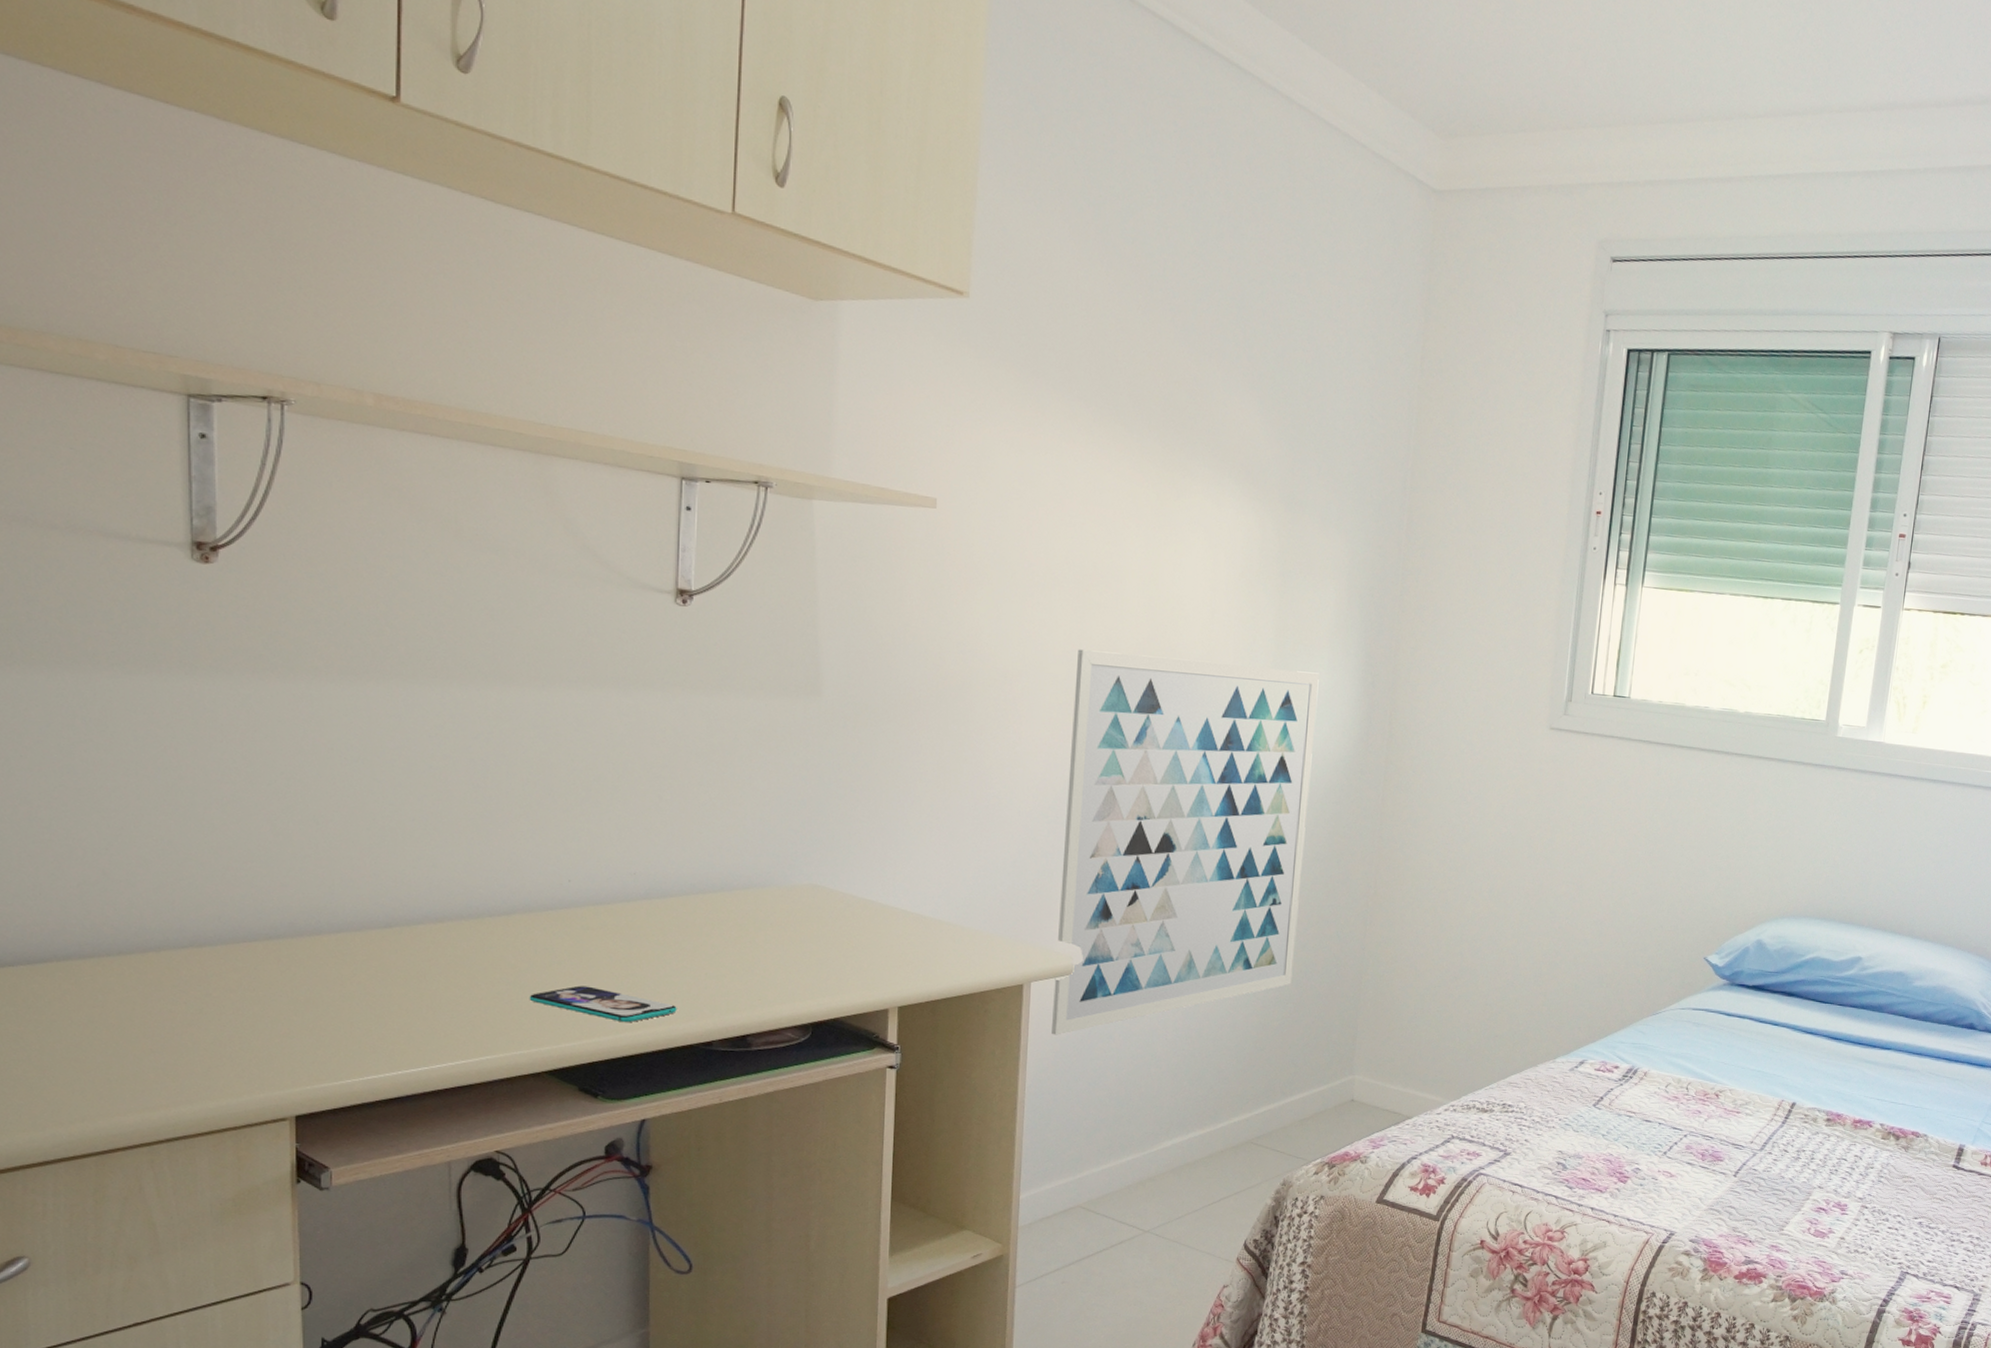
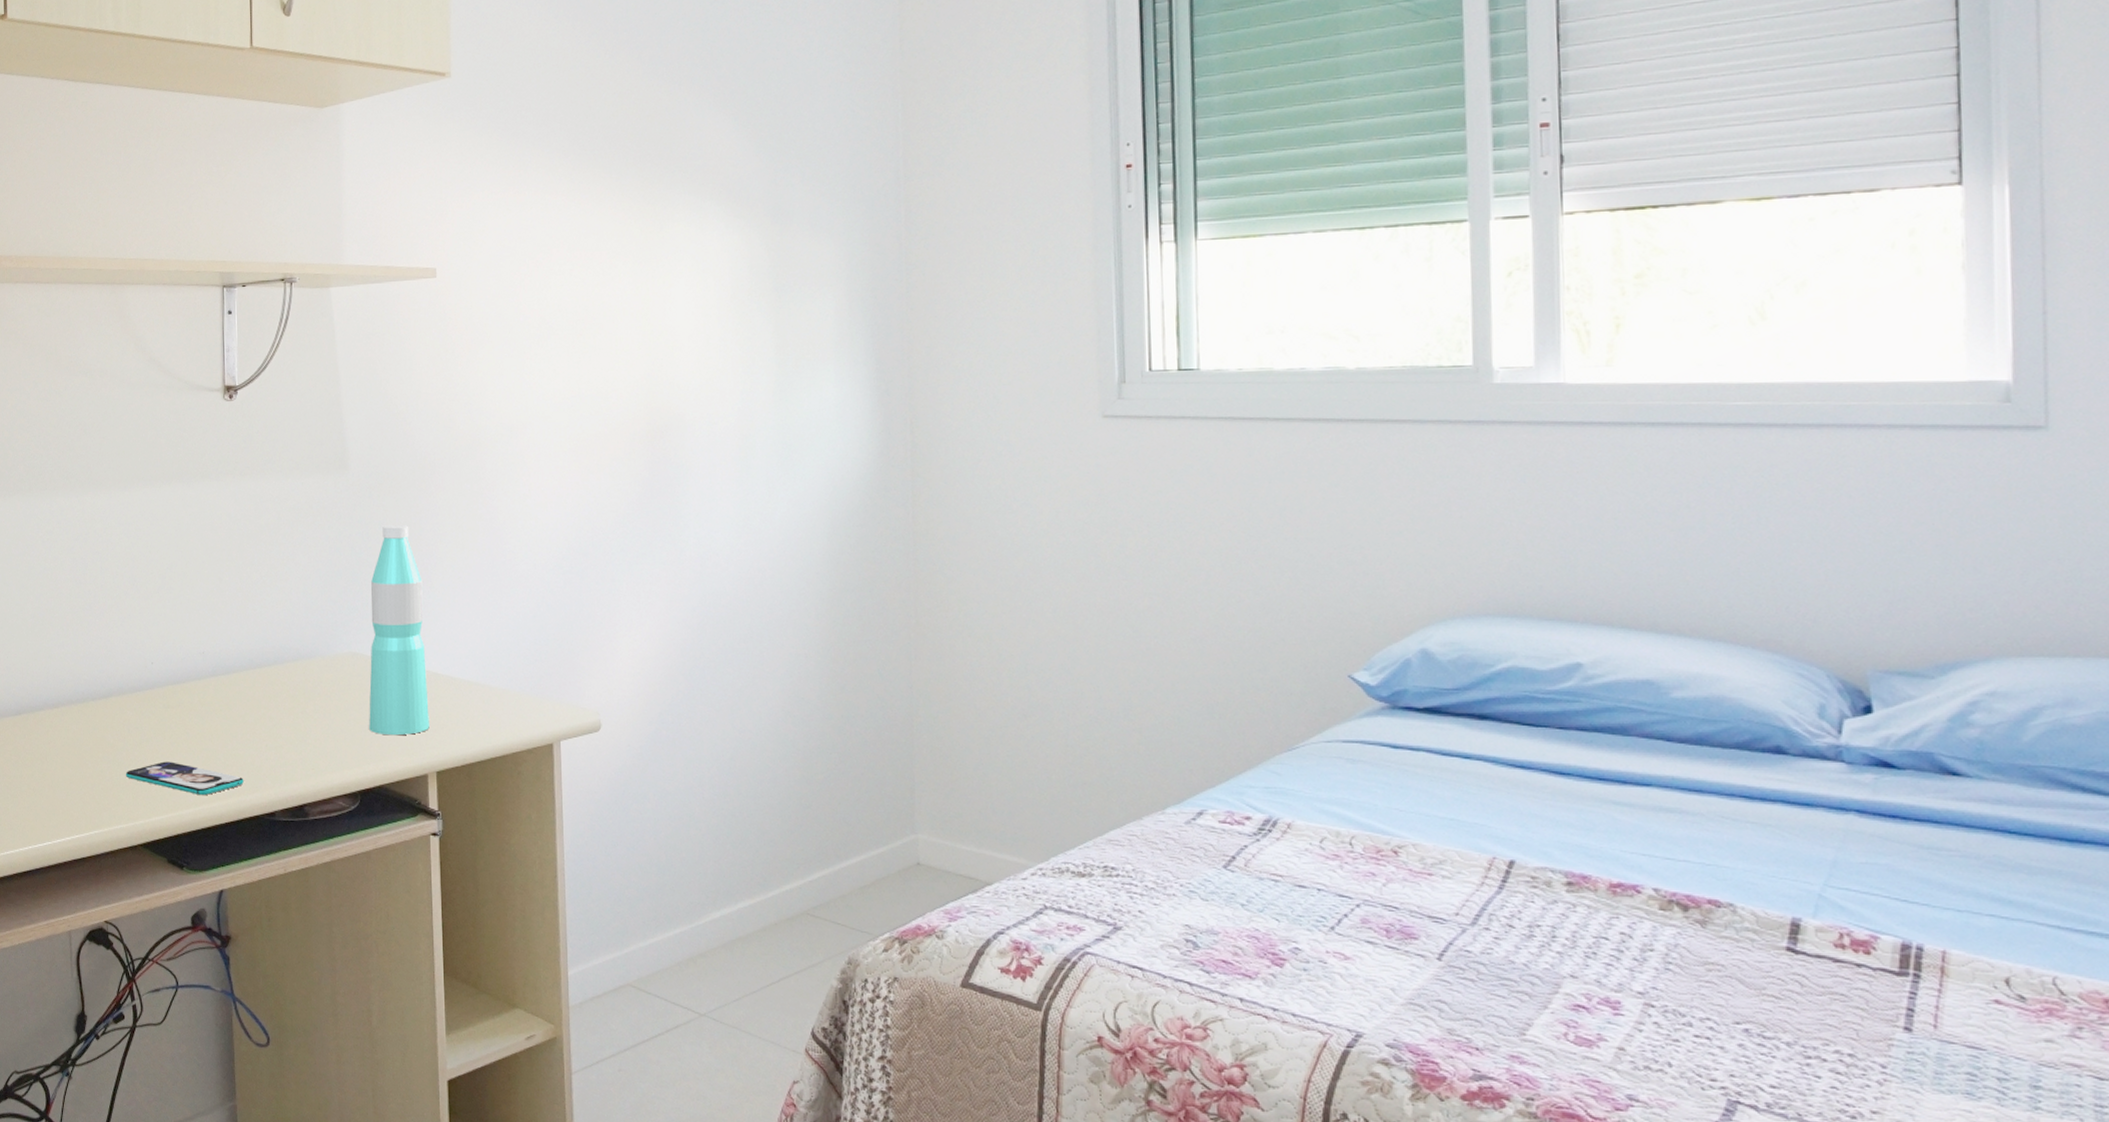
water bottle: none [827,758,897,970] -> present [369,525,430,736]
wall art: present [1052,649,1320,1035] -> none [577,387,833,797]

